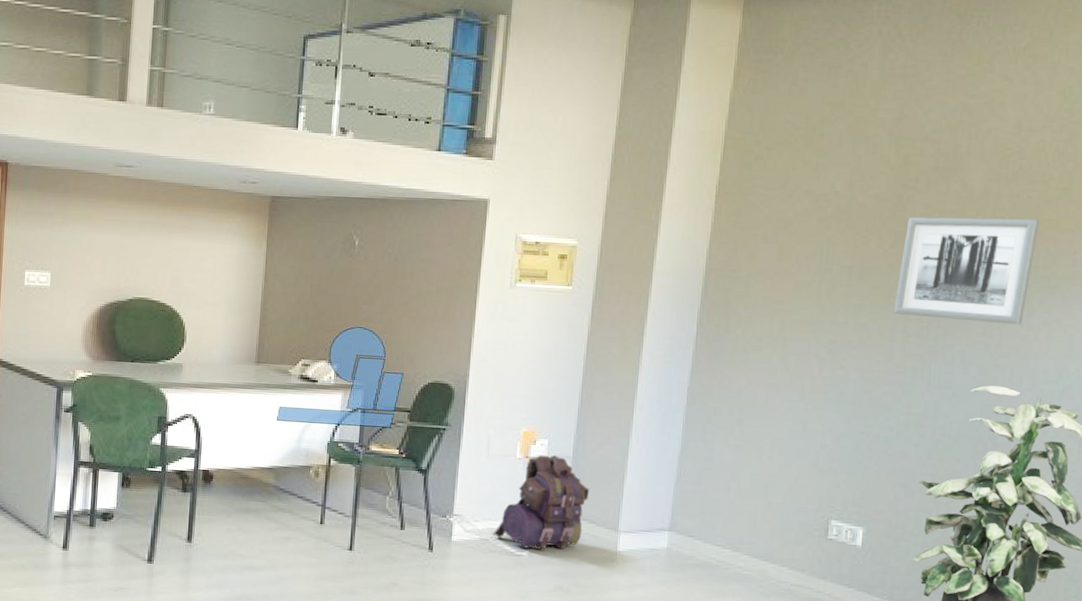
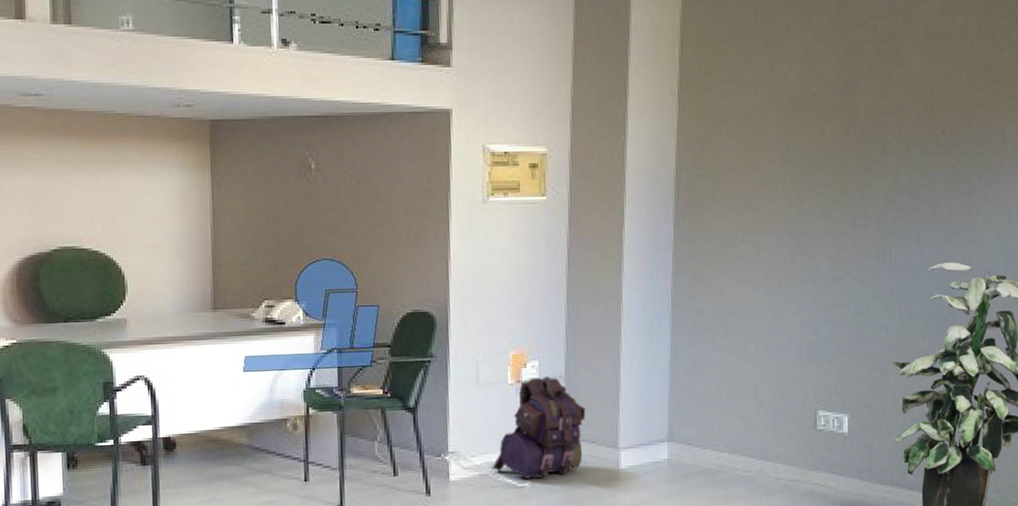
wall art: present [893,217,1040,325] -> none [853,98,971,202]

